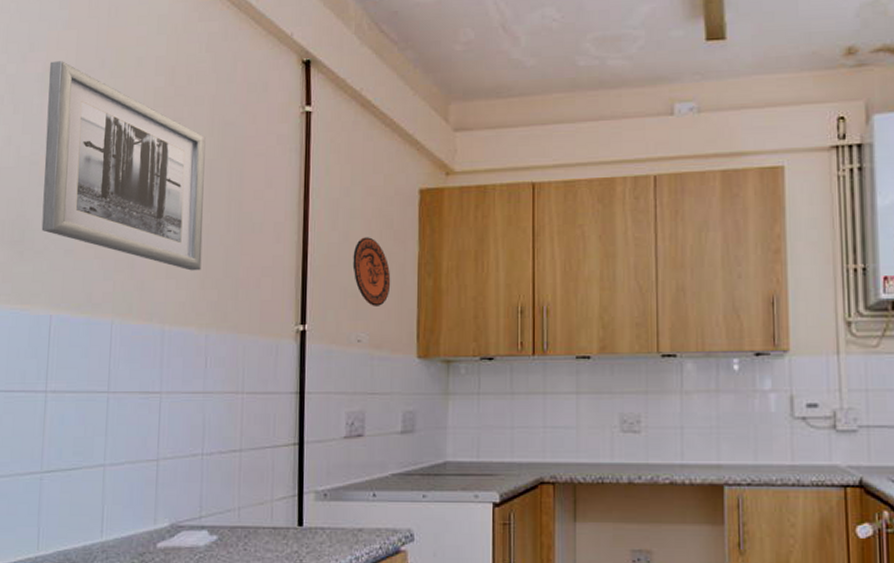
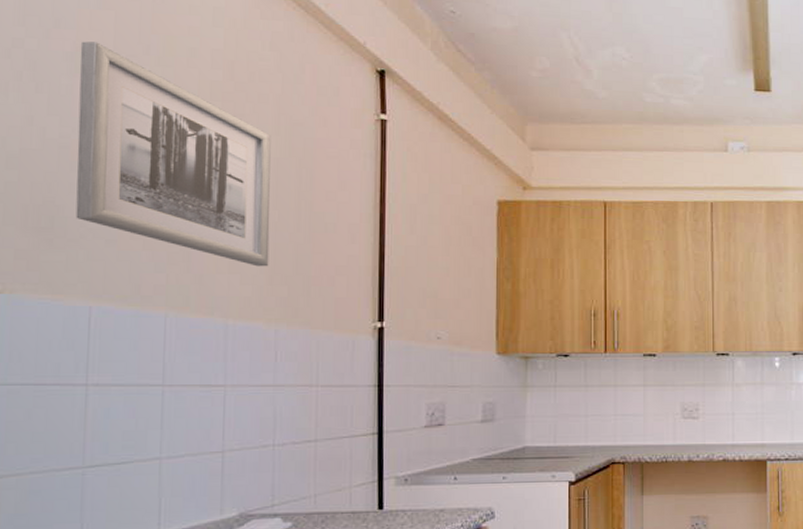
decorative plate: present [352,237,391,306] -> none [431,242,470,306]

